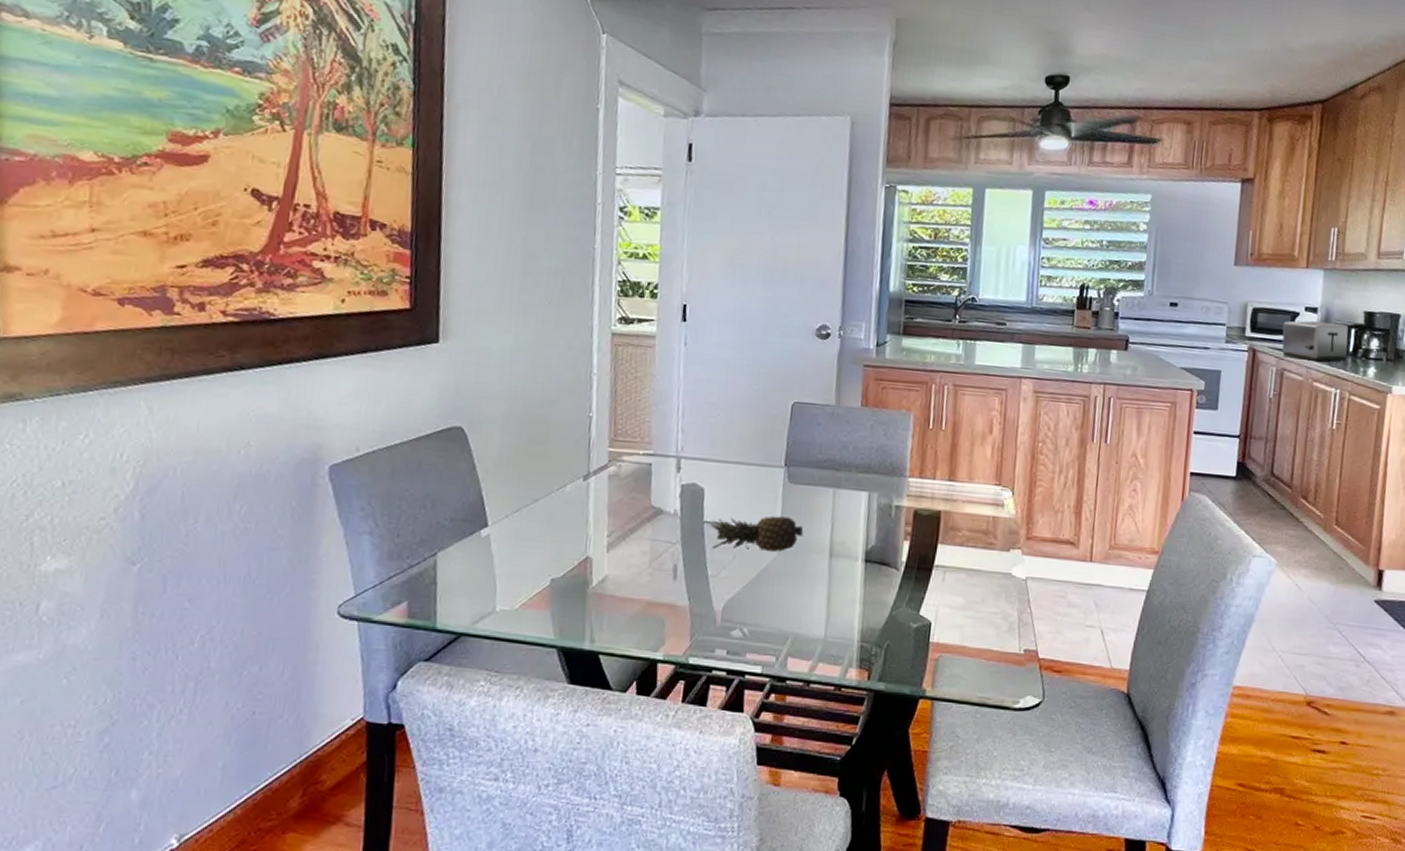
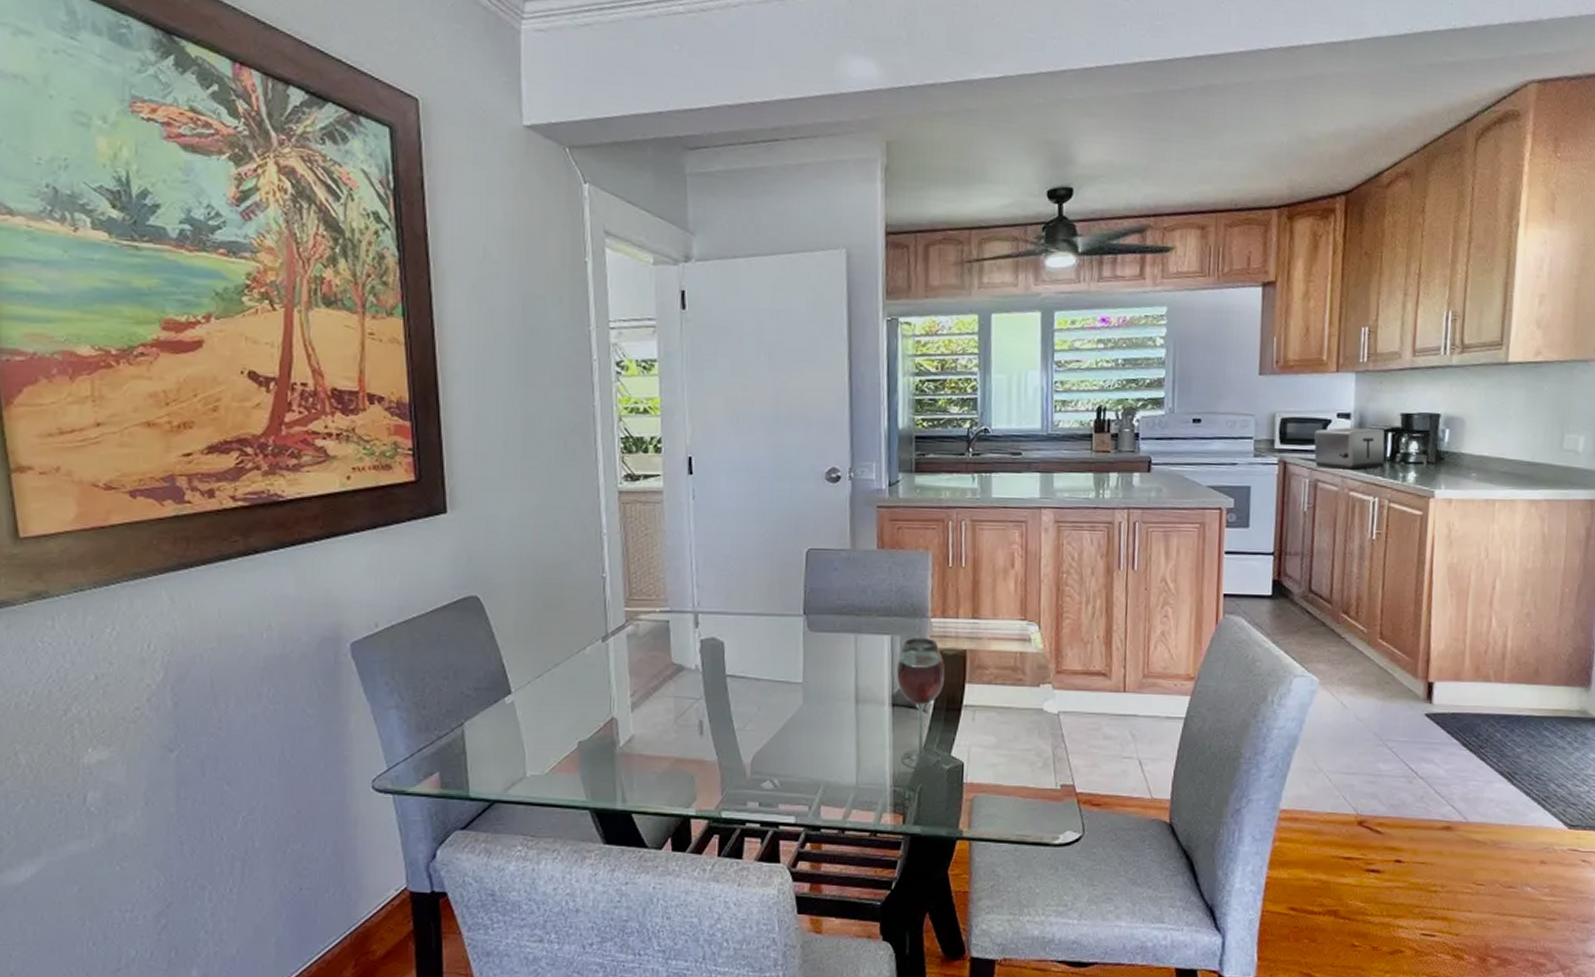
fruit: present [711,515,804,552] -> none [733,665,828,703]
wineglass: none [870,496,919,626] -> present [897,638,945,769]

